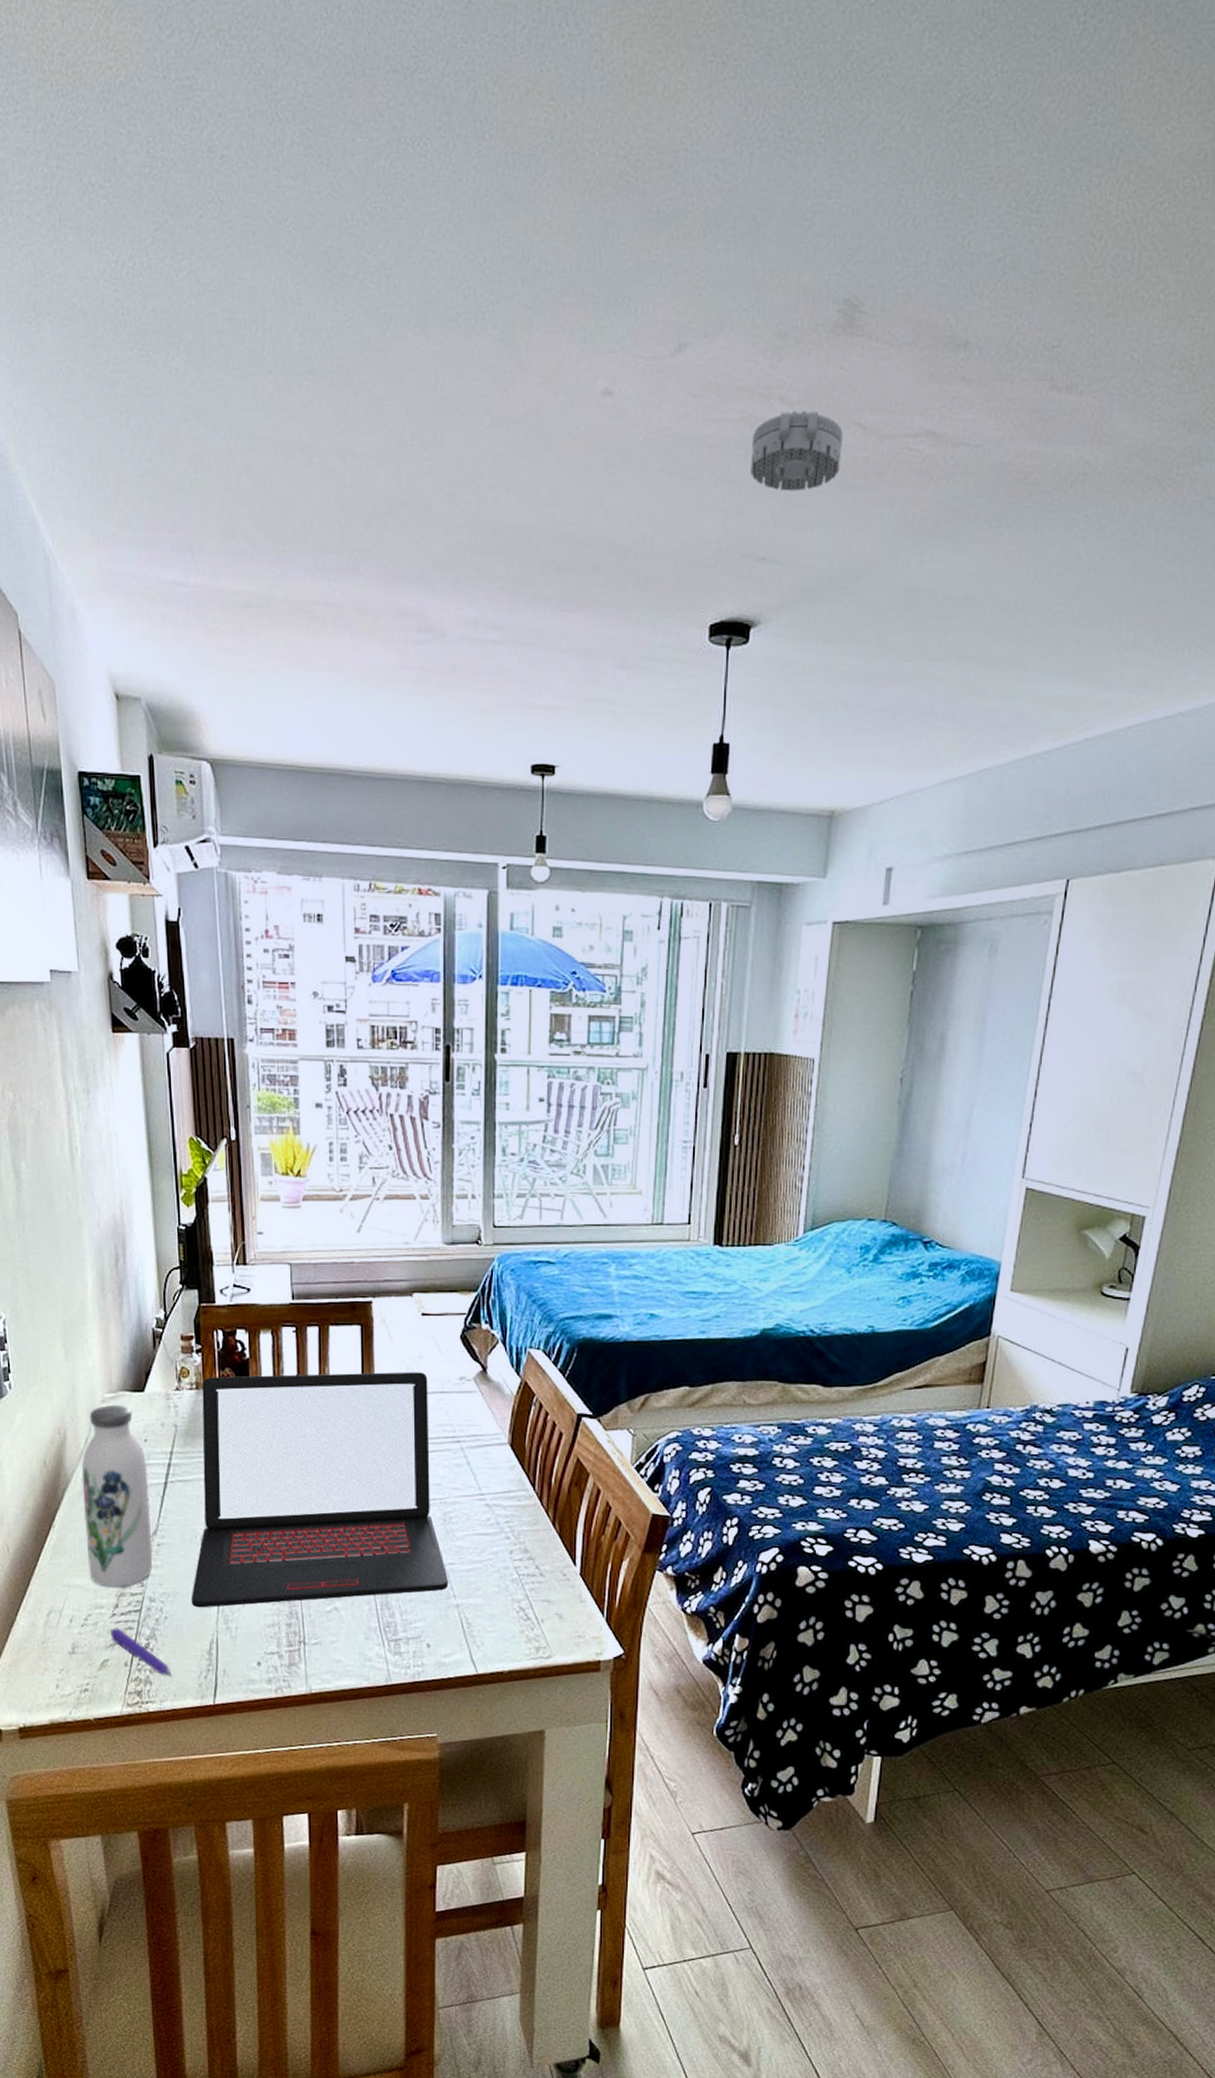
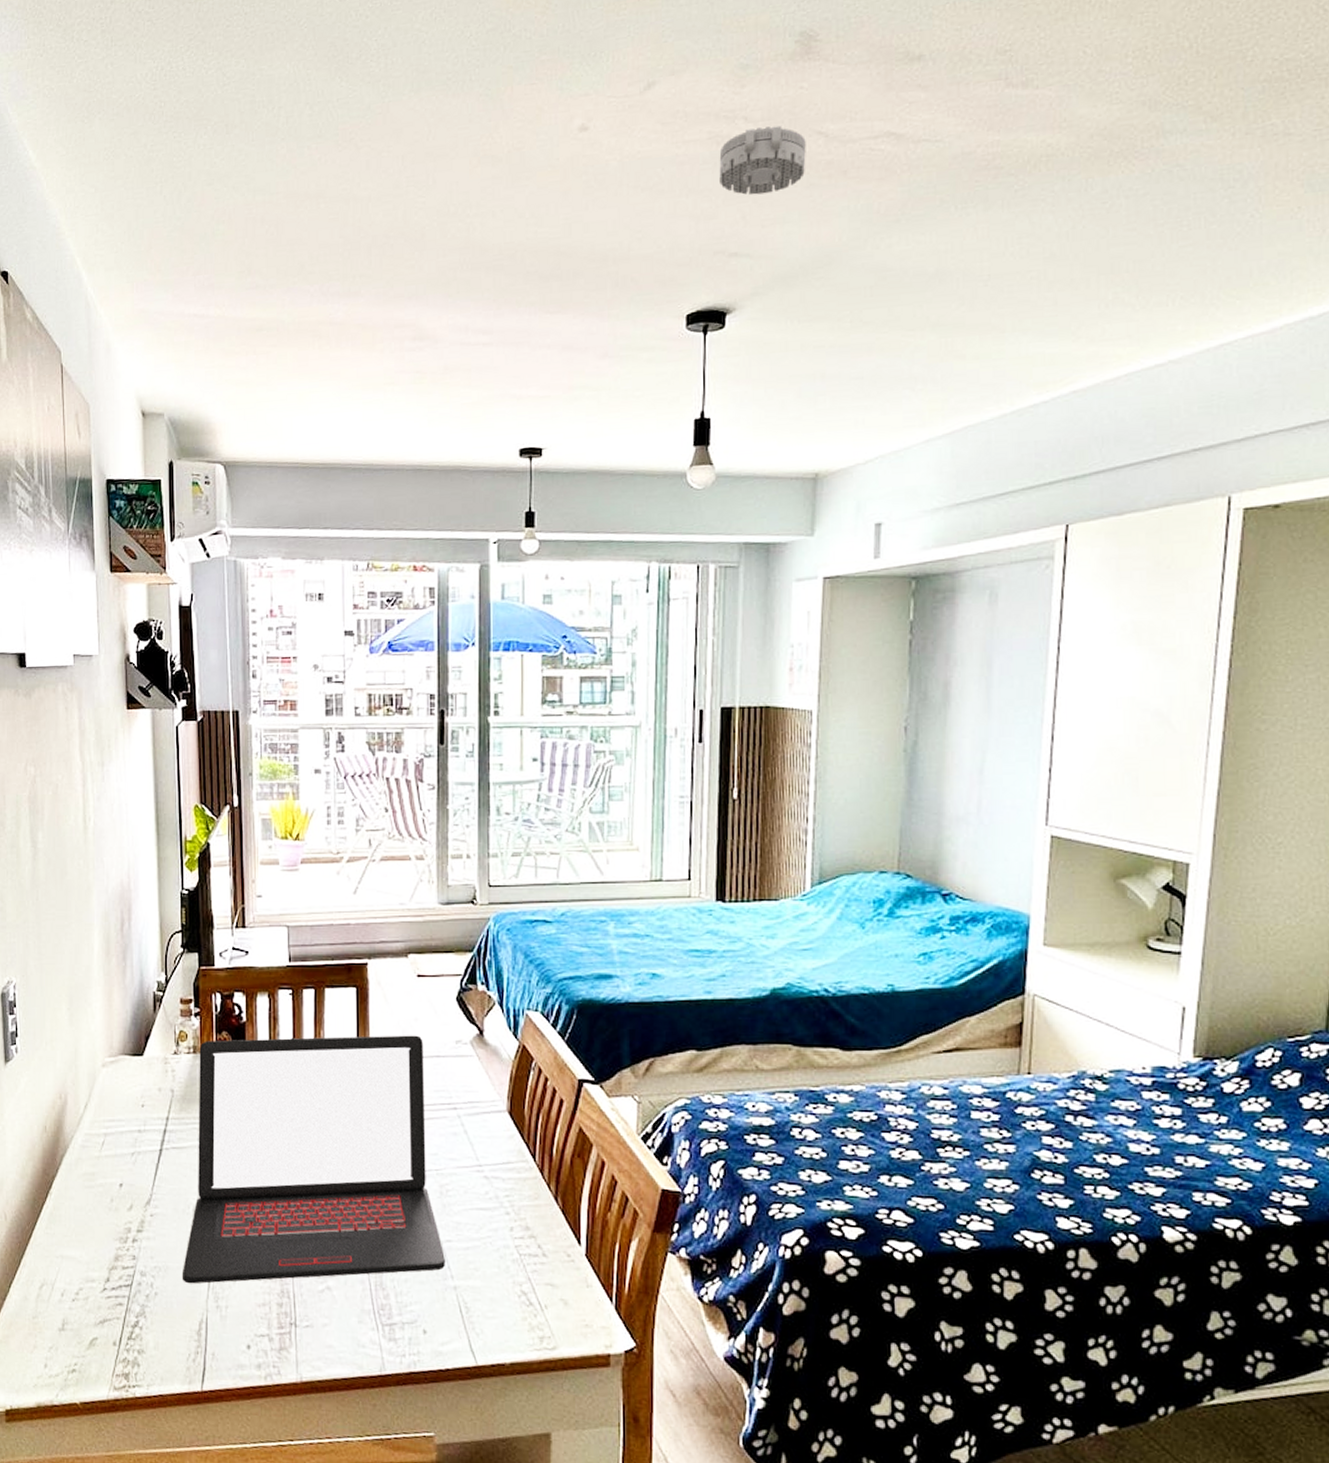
water bottle: present [81,1404,153,1587] -> none [80,1068,145,1260]
pen: present [111,1628,172,1677] -> none [101,1303,160,1358]

